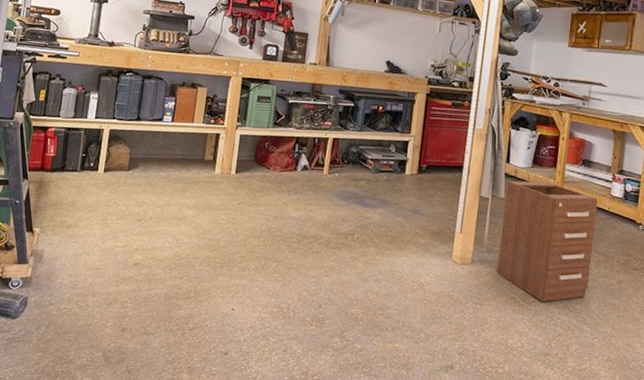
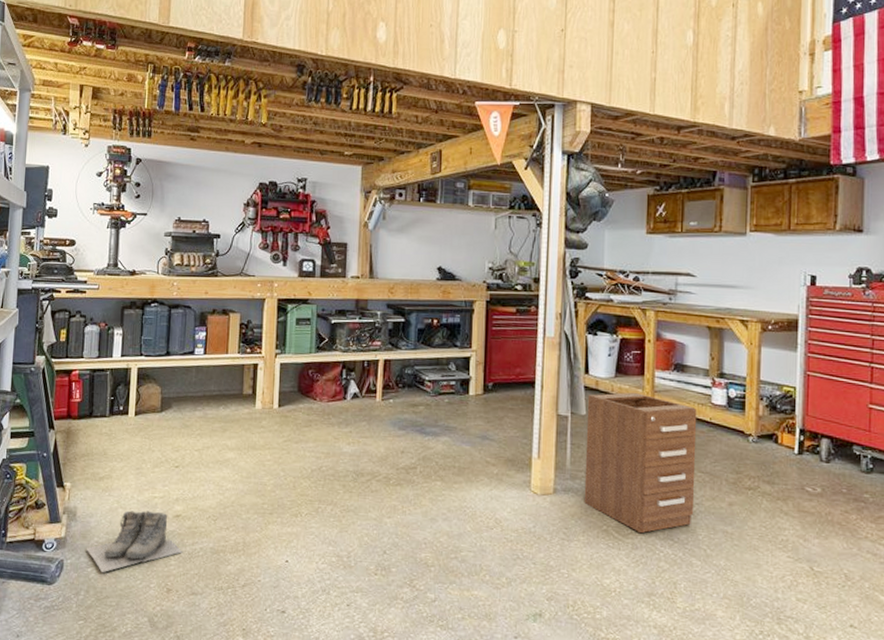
boots: none [49,256,139,311] -> present [86,510,182,572]

